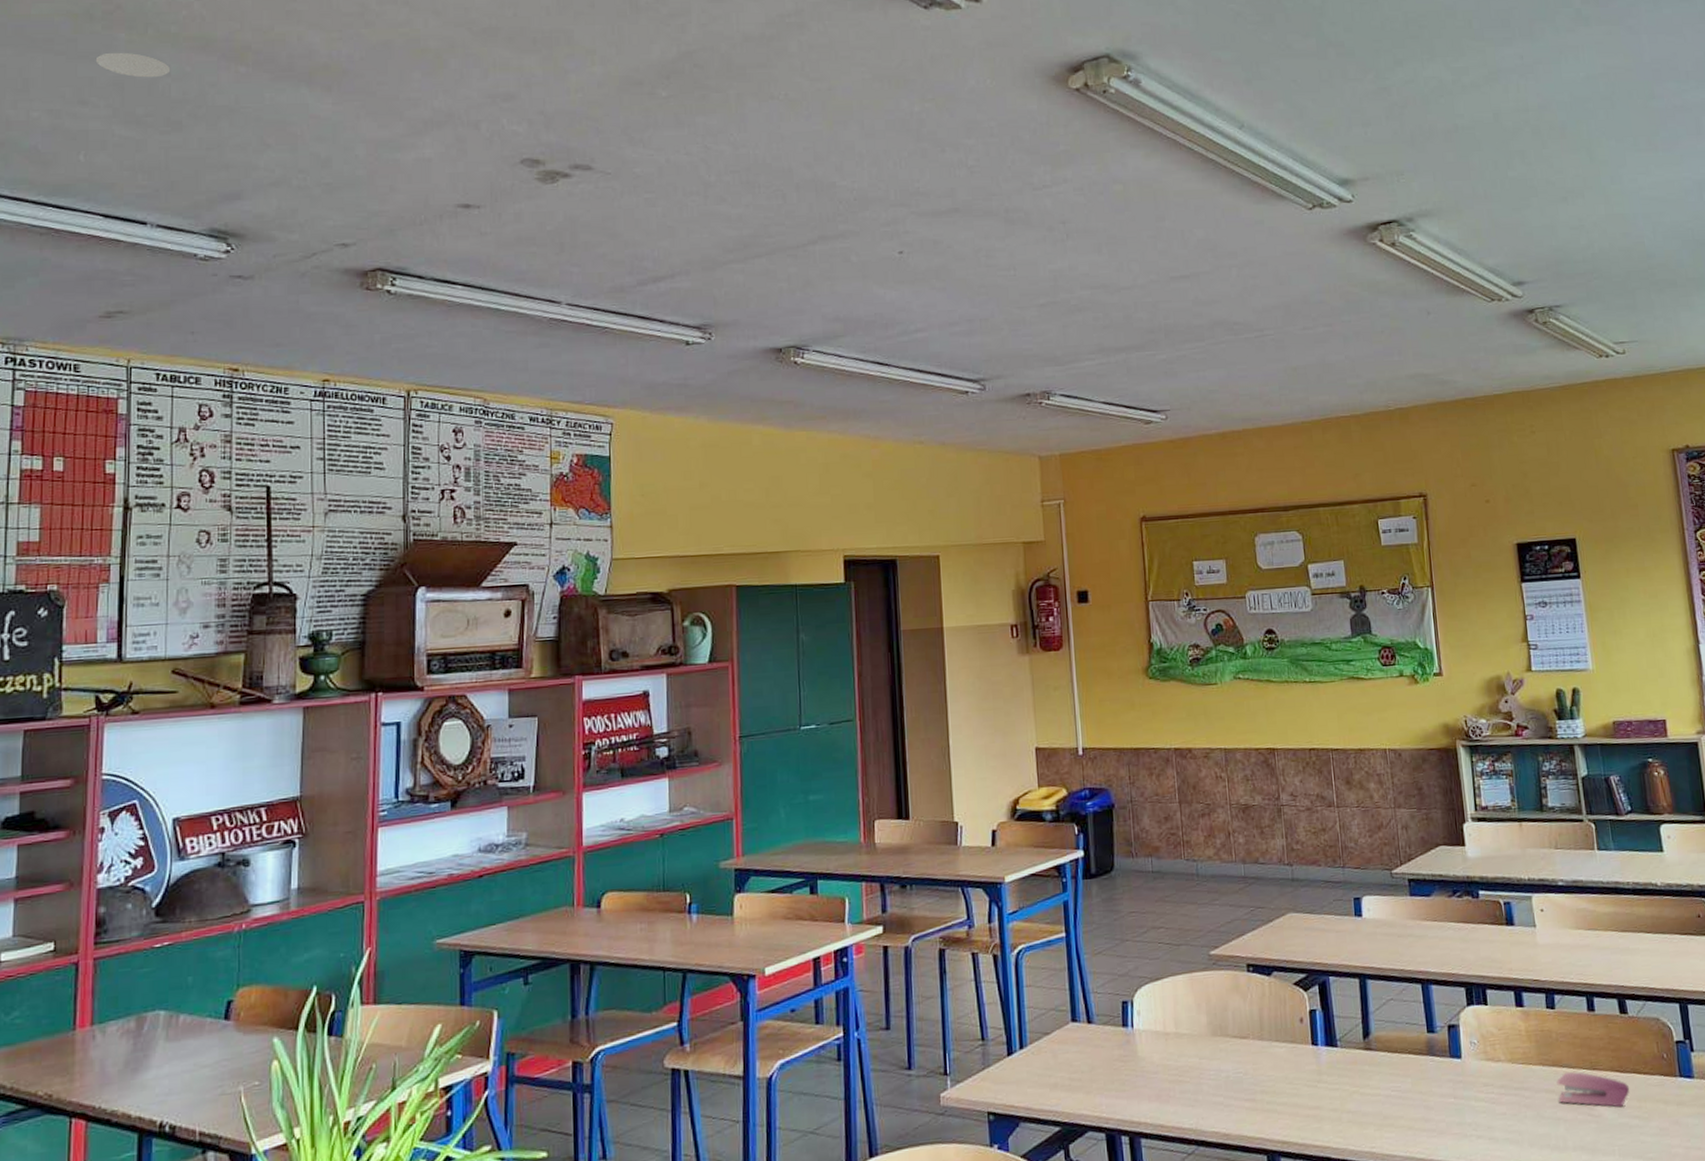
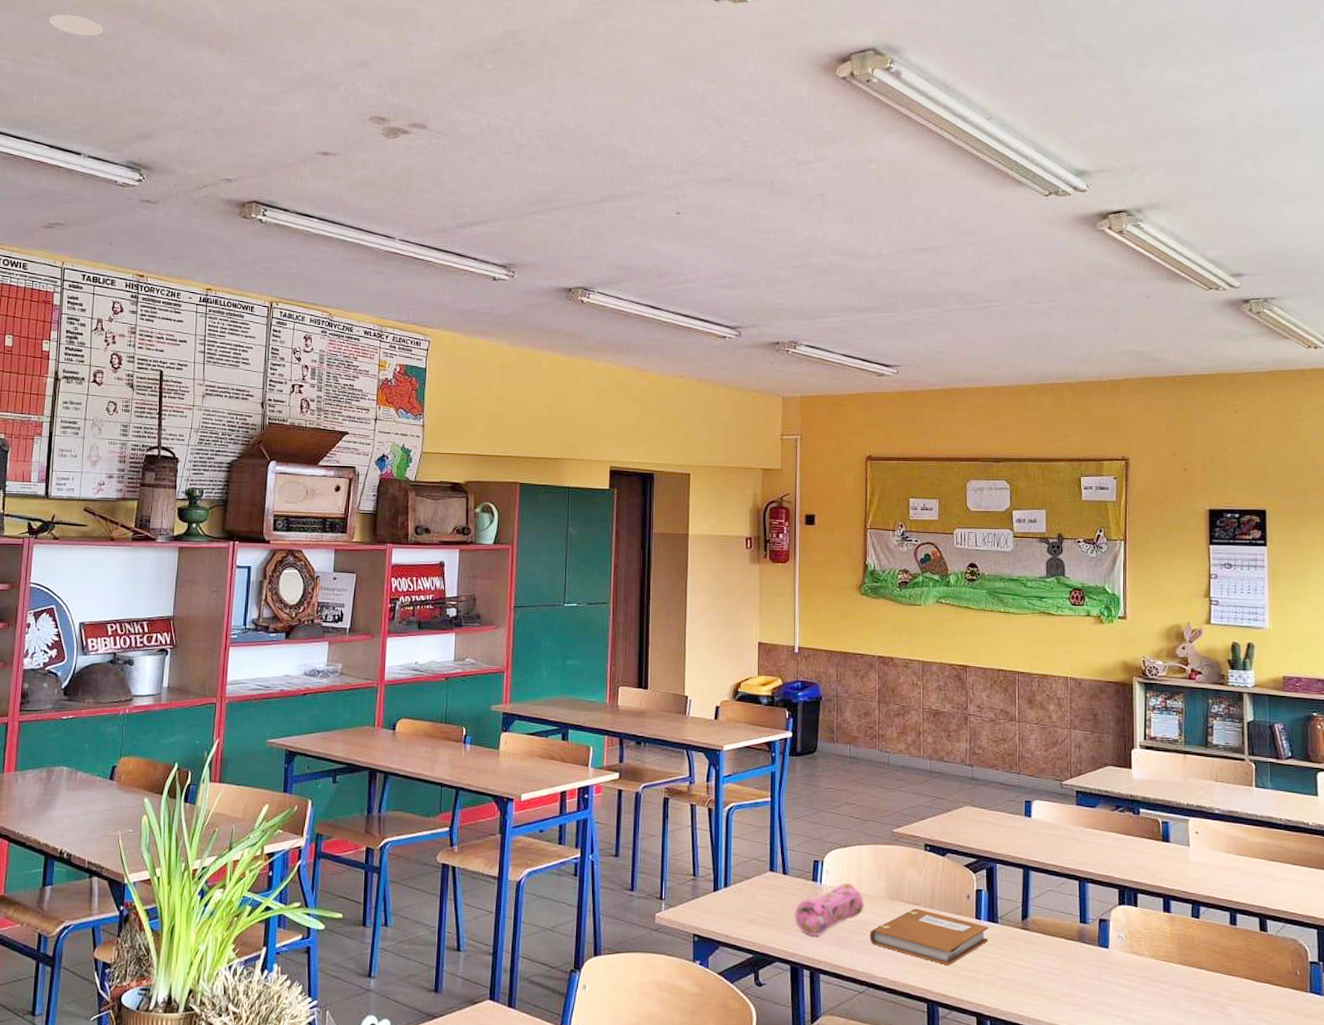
pencil case: none [1105,1022,1185,1094] -> present [795,883,864,937]
notebook: none [1194,1042,1329,1106] -> present [869,908,989,966]
stapler: present [1556,1071,1630,1107] -> none [1194,973,1262,1011]

